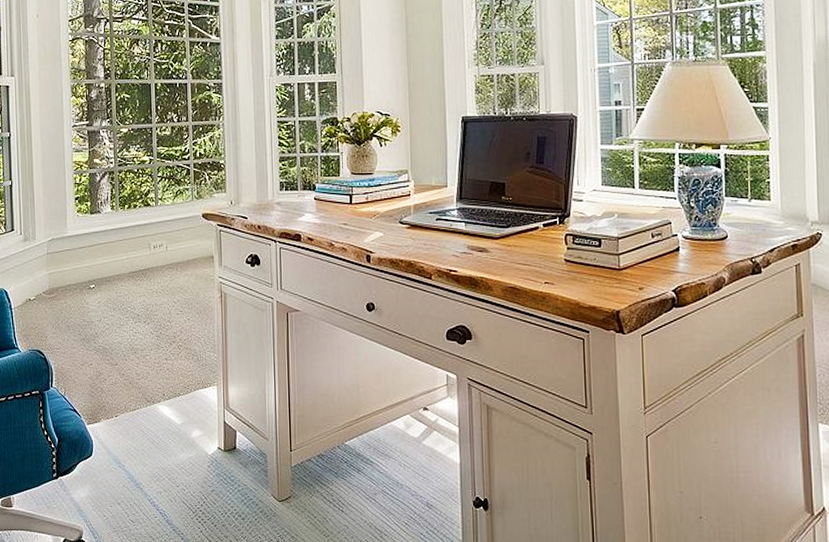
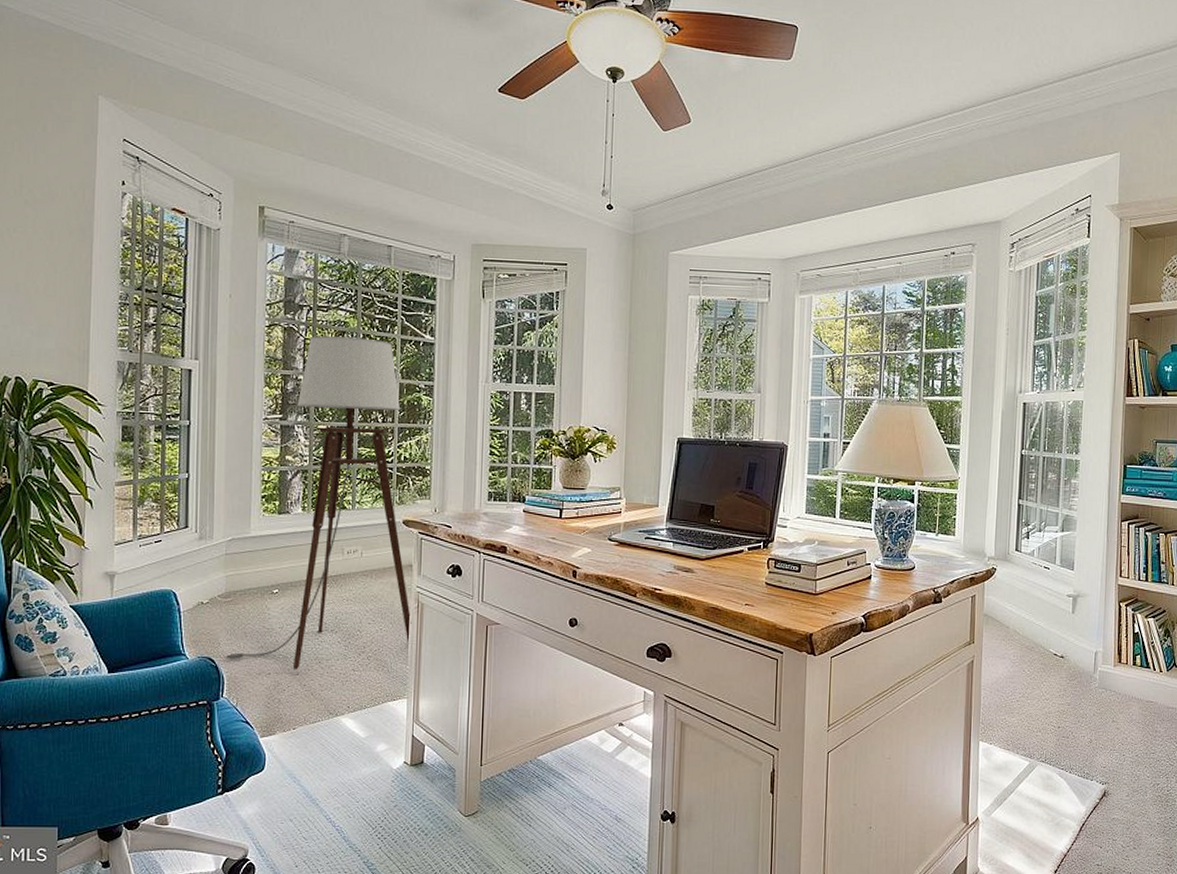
floor lamp: none [51,43,217,361] -> present [224,336,412,670]

